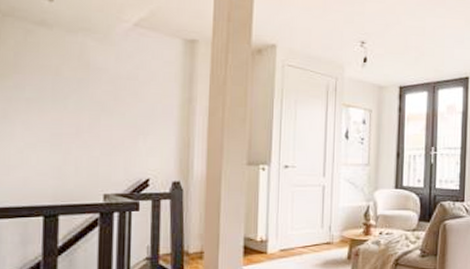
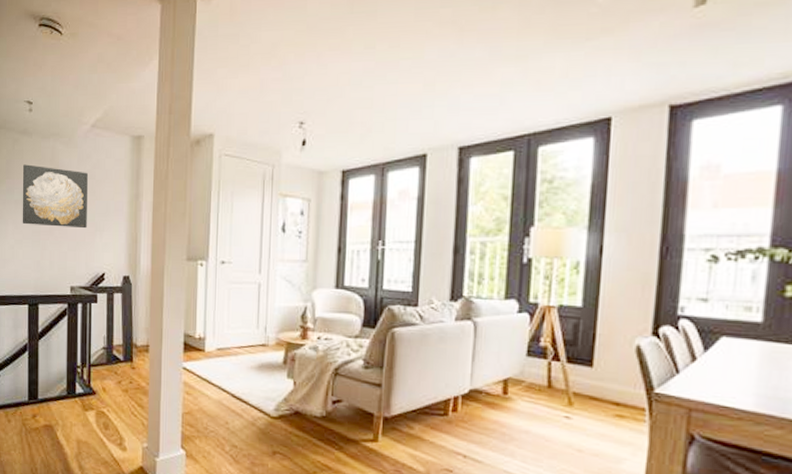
wall art: none [36,59,128,132] -> present [22,164,88,229]

